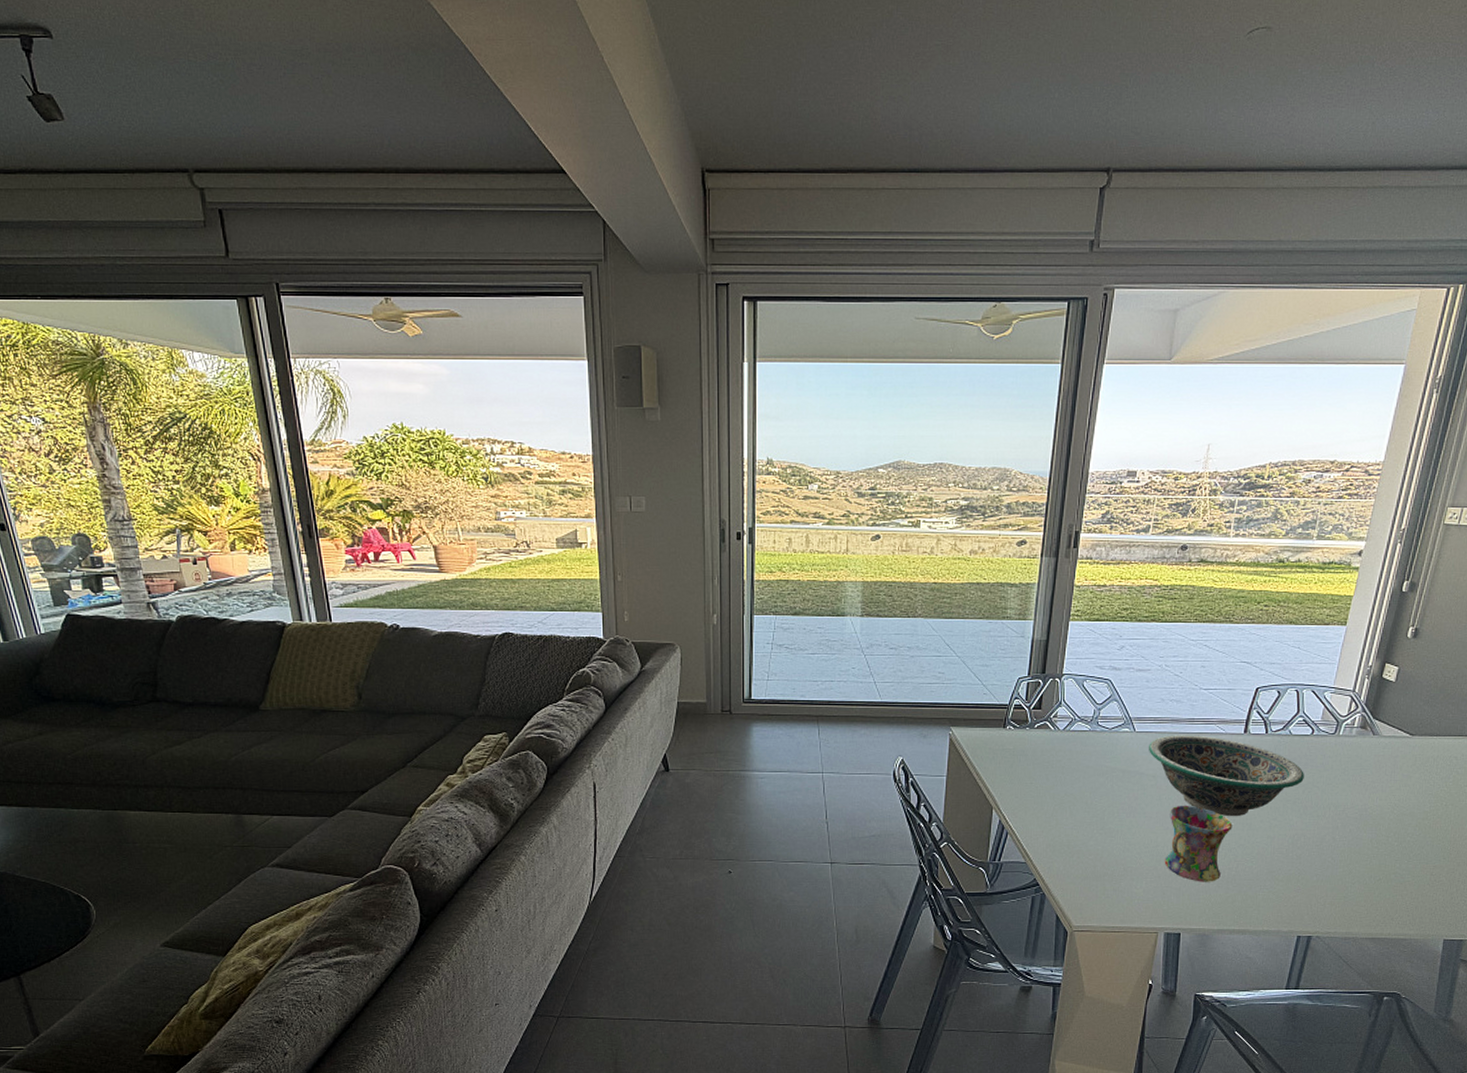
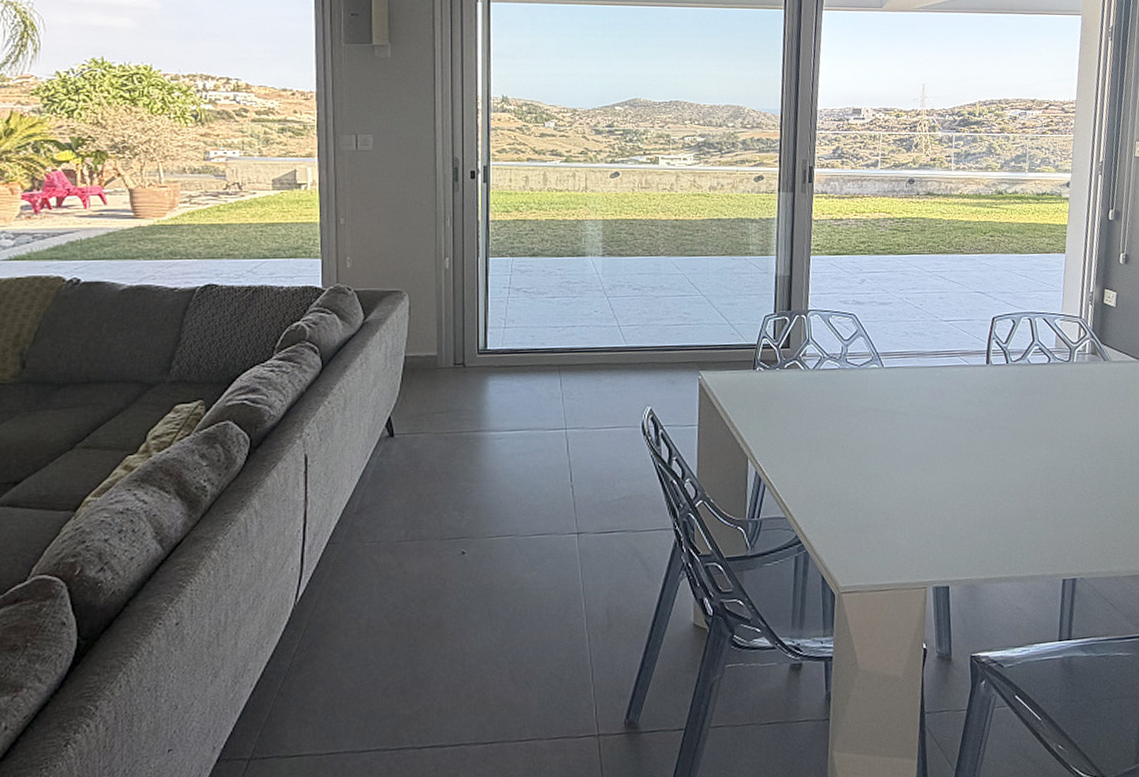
decorative bowl: present [1149,735,1304,817] -> none [898,368,1047,453]
mug: present [1164,806,1233,882] -> none [924,443,987,527]

